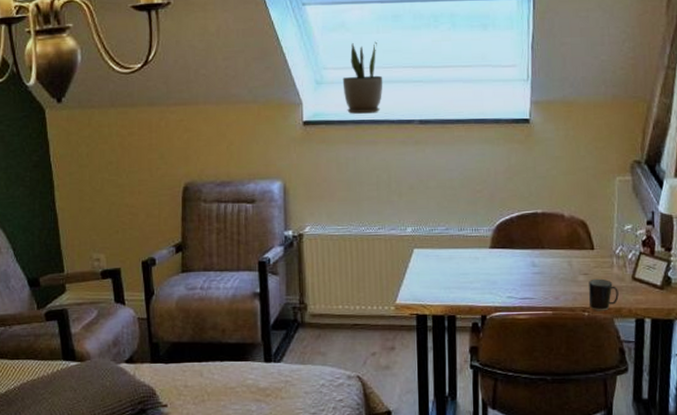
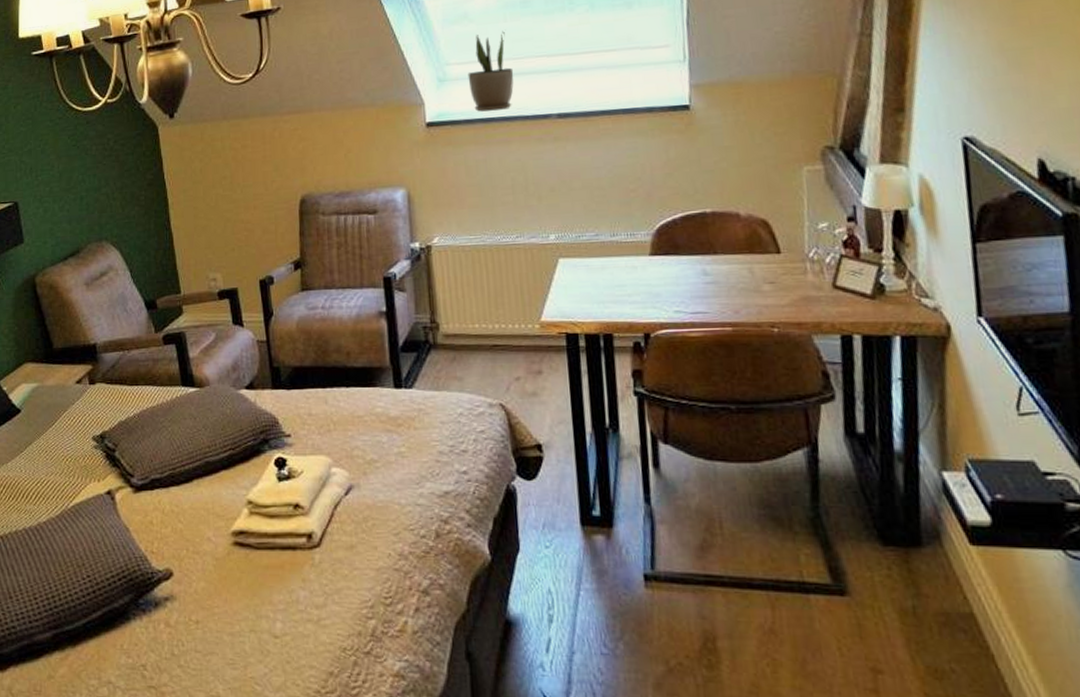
mug: present [588,278,619,311] -> none [776,287,817,327]

